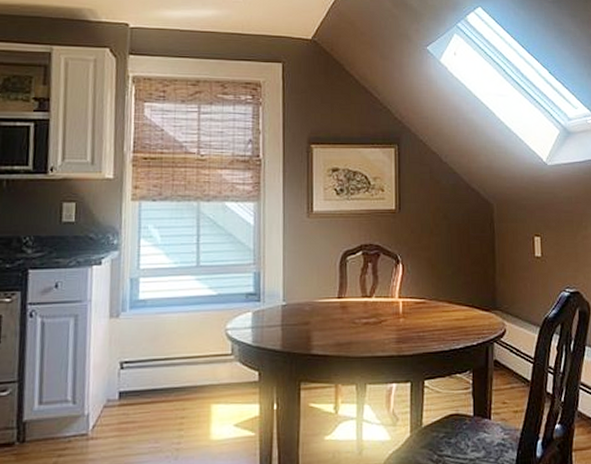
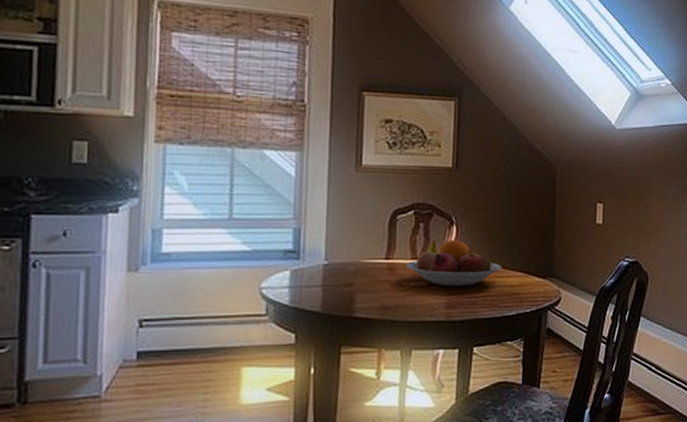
fruit bowl: none [357,277,447,323] -> present [405,240,502,287]

